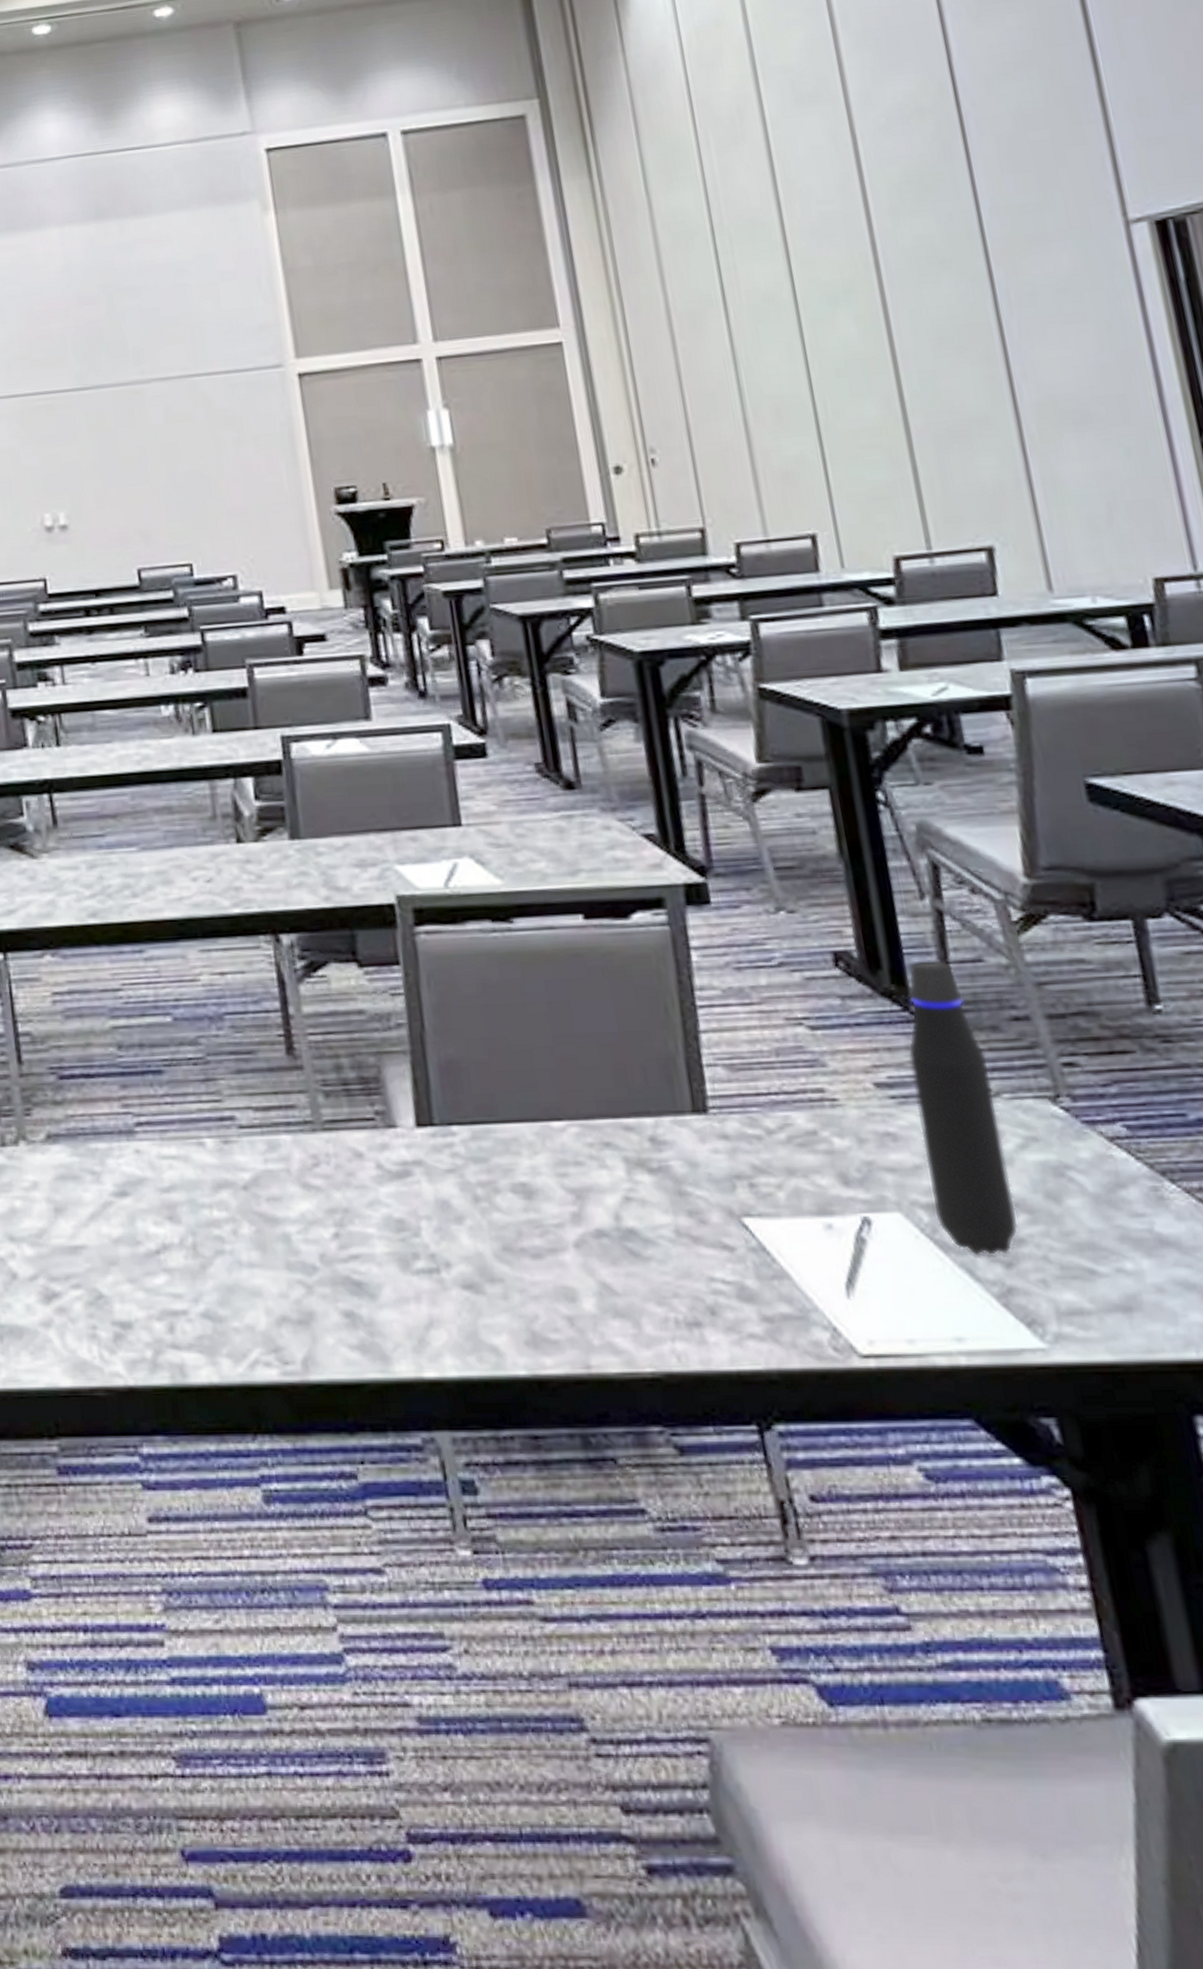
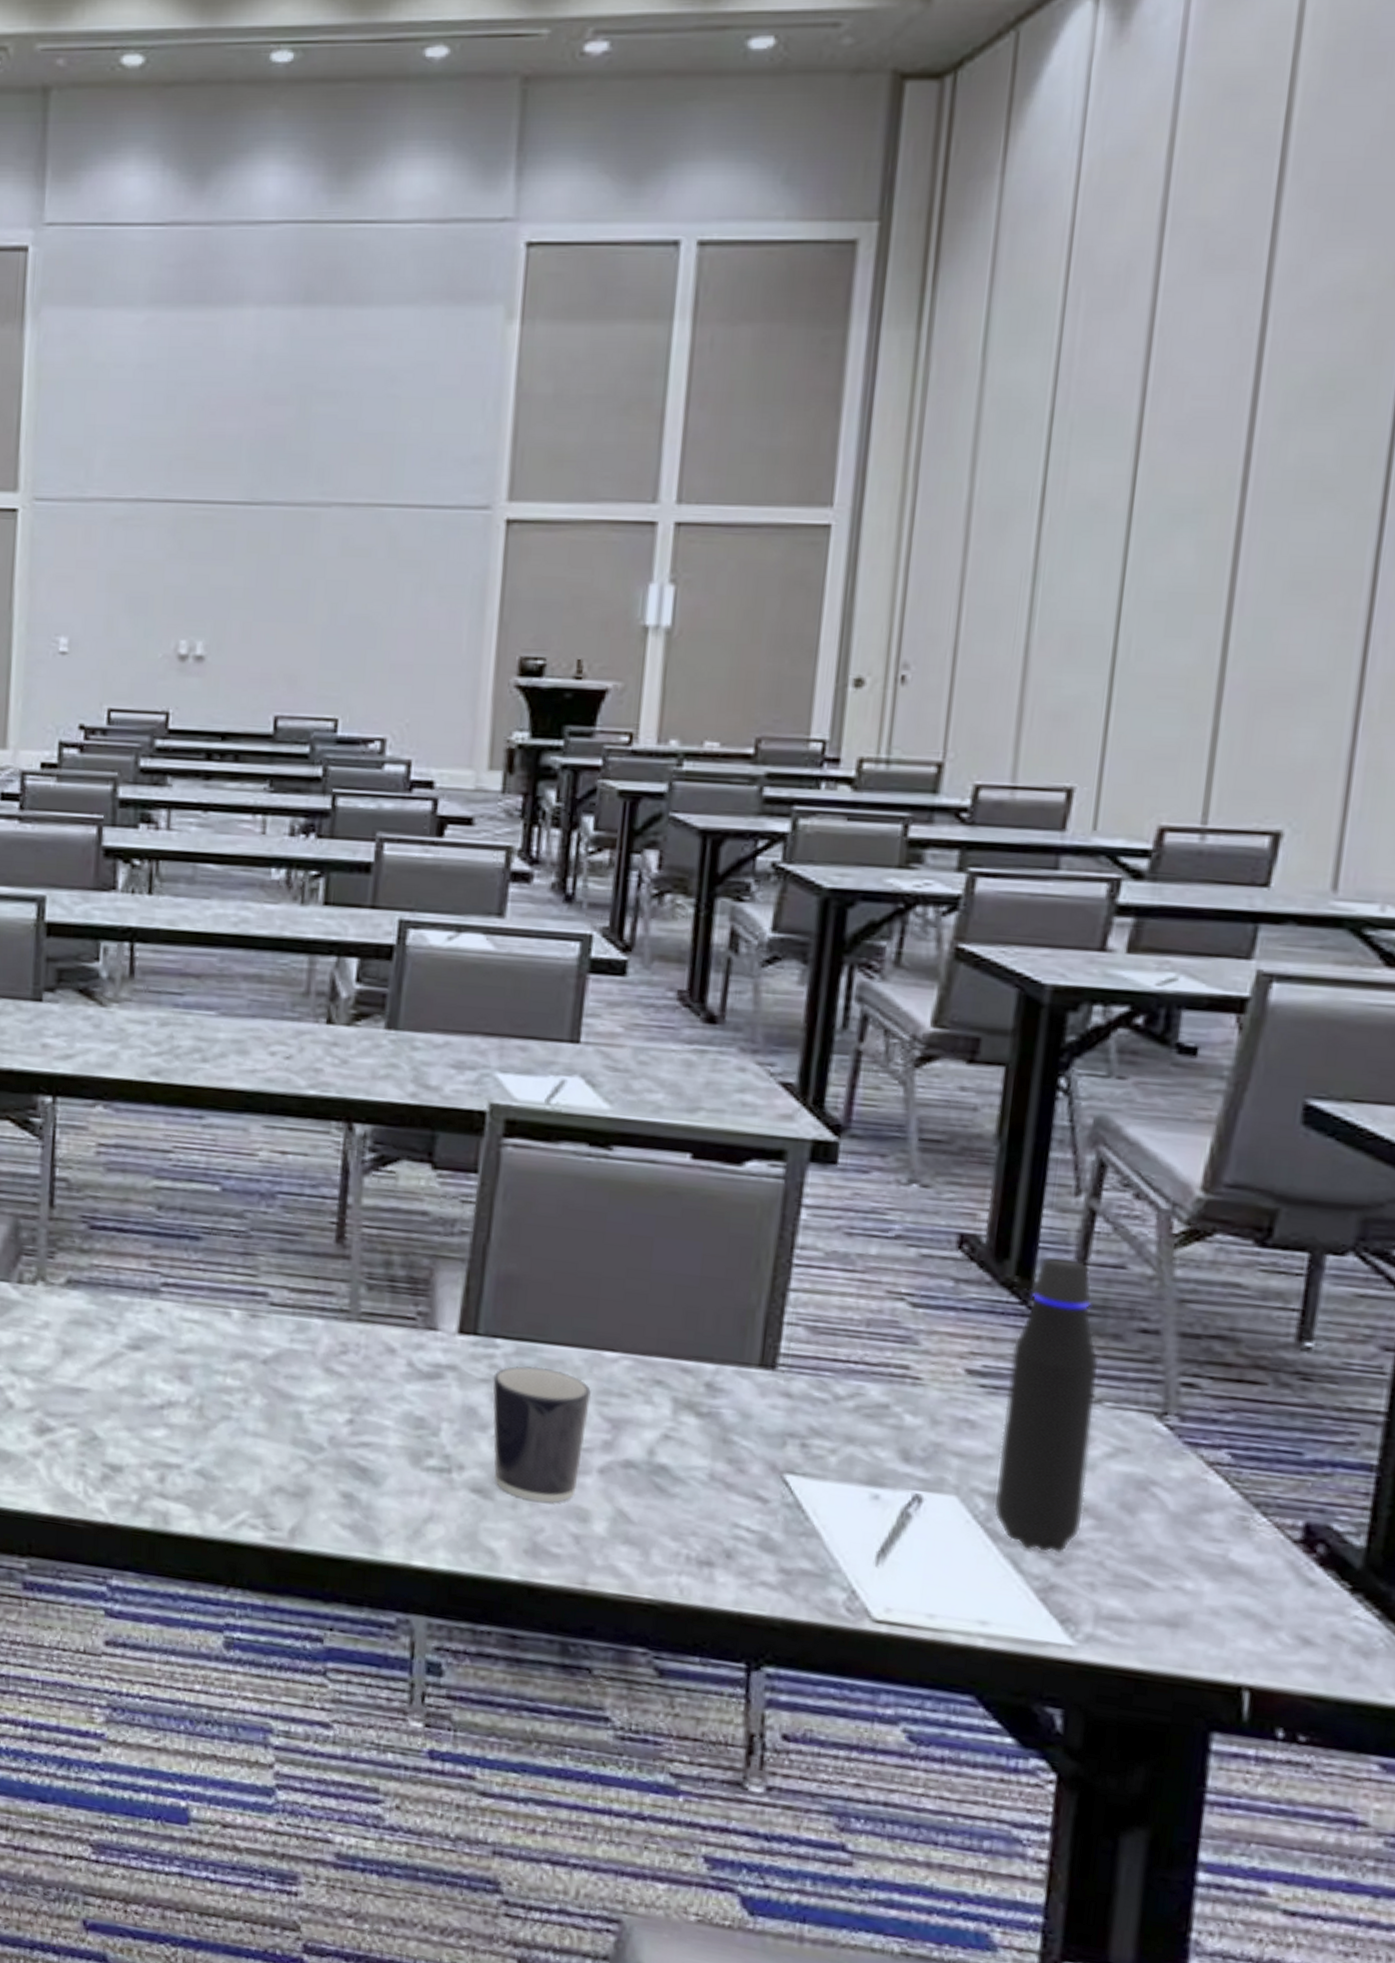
mug: none [457,1148,559,1288] -> present [492,1366,592,1503]

